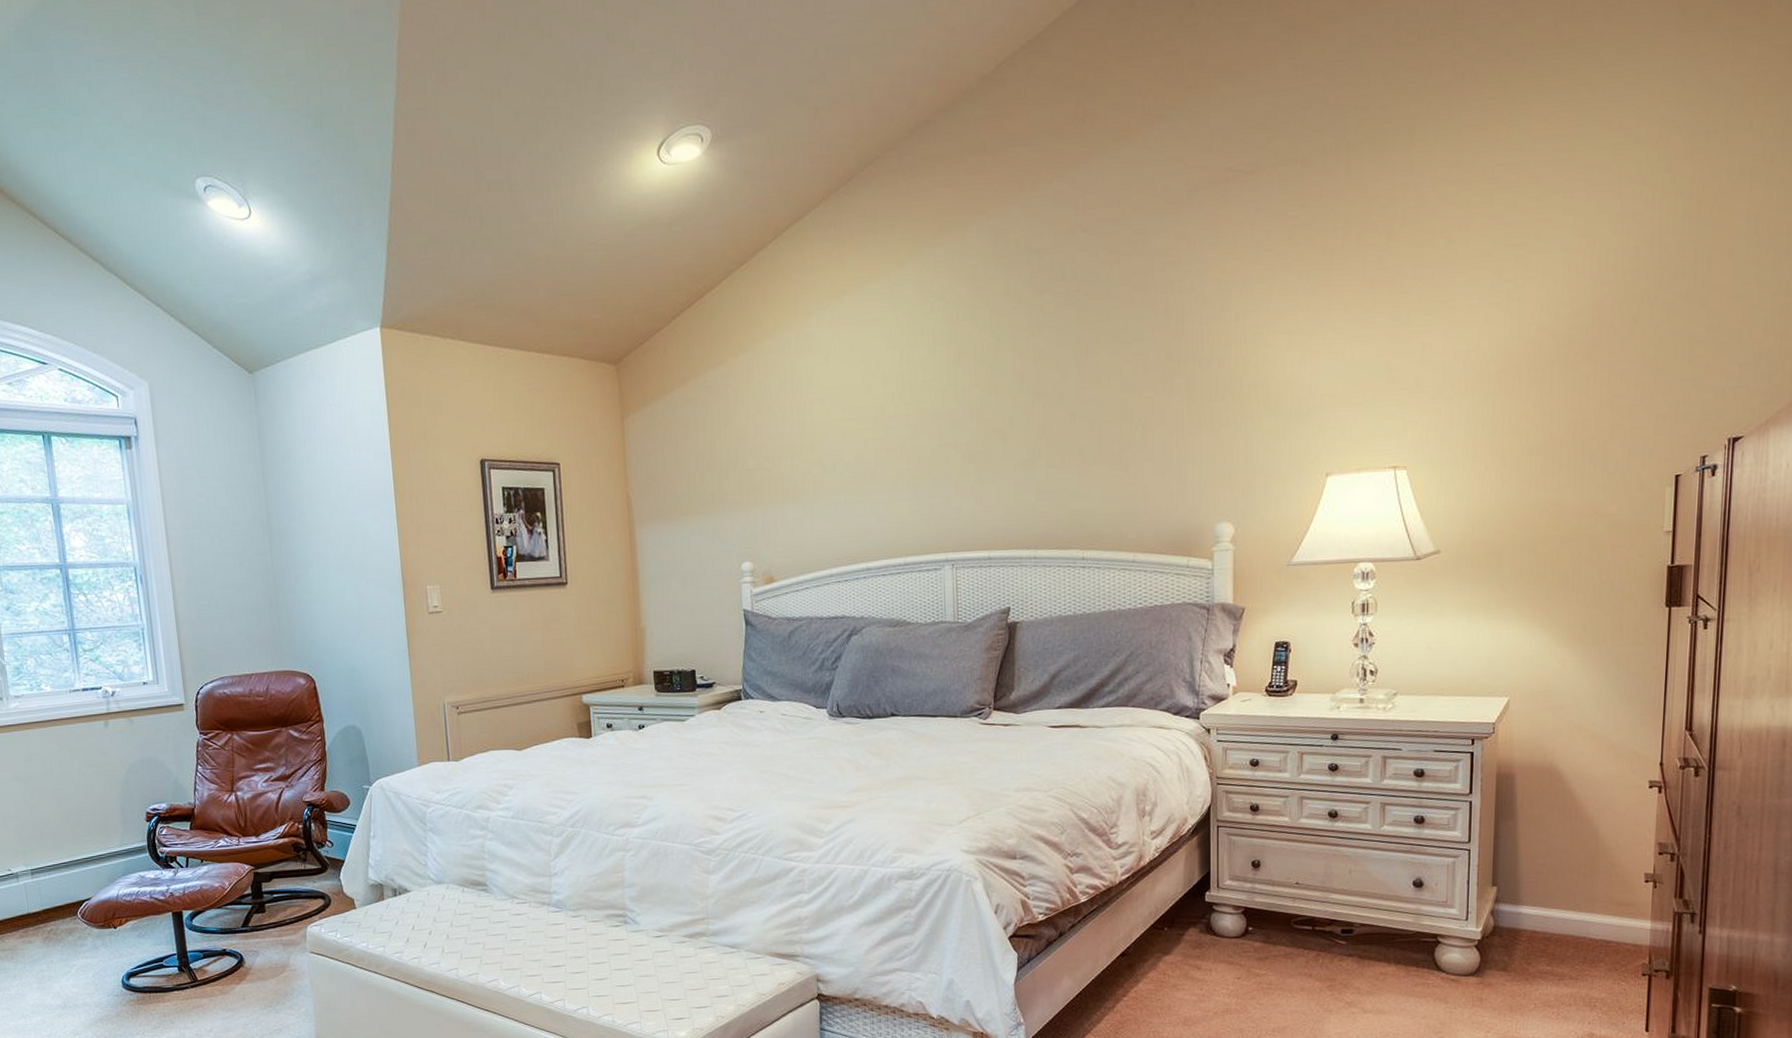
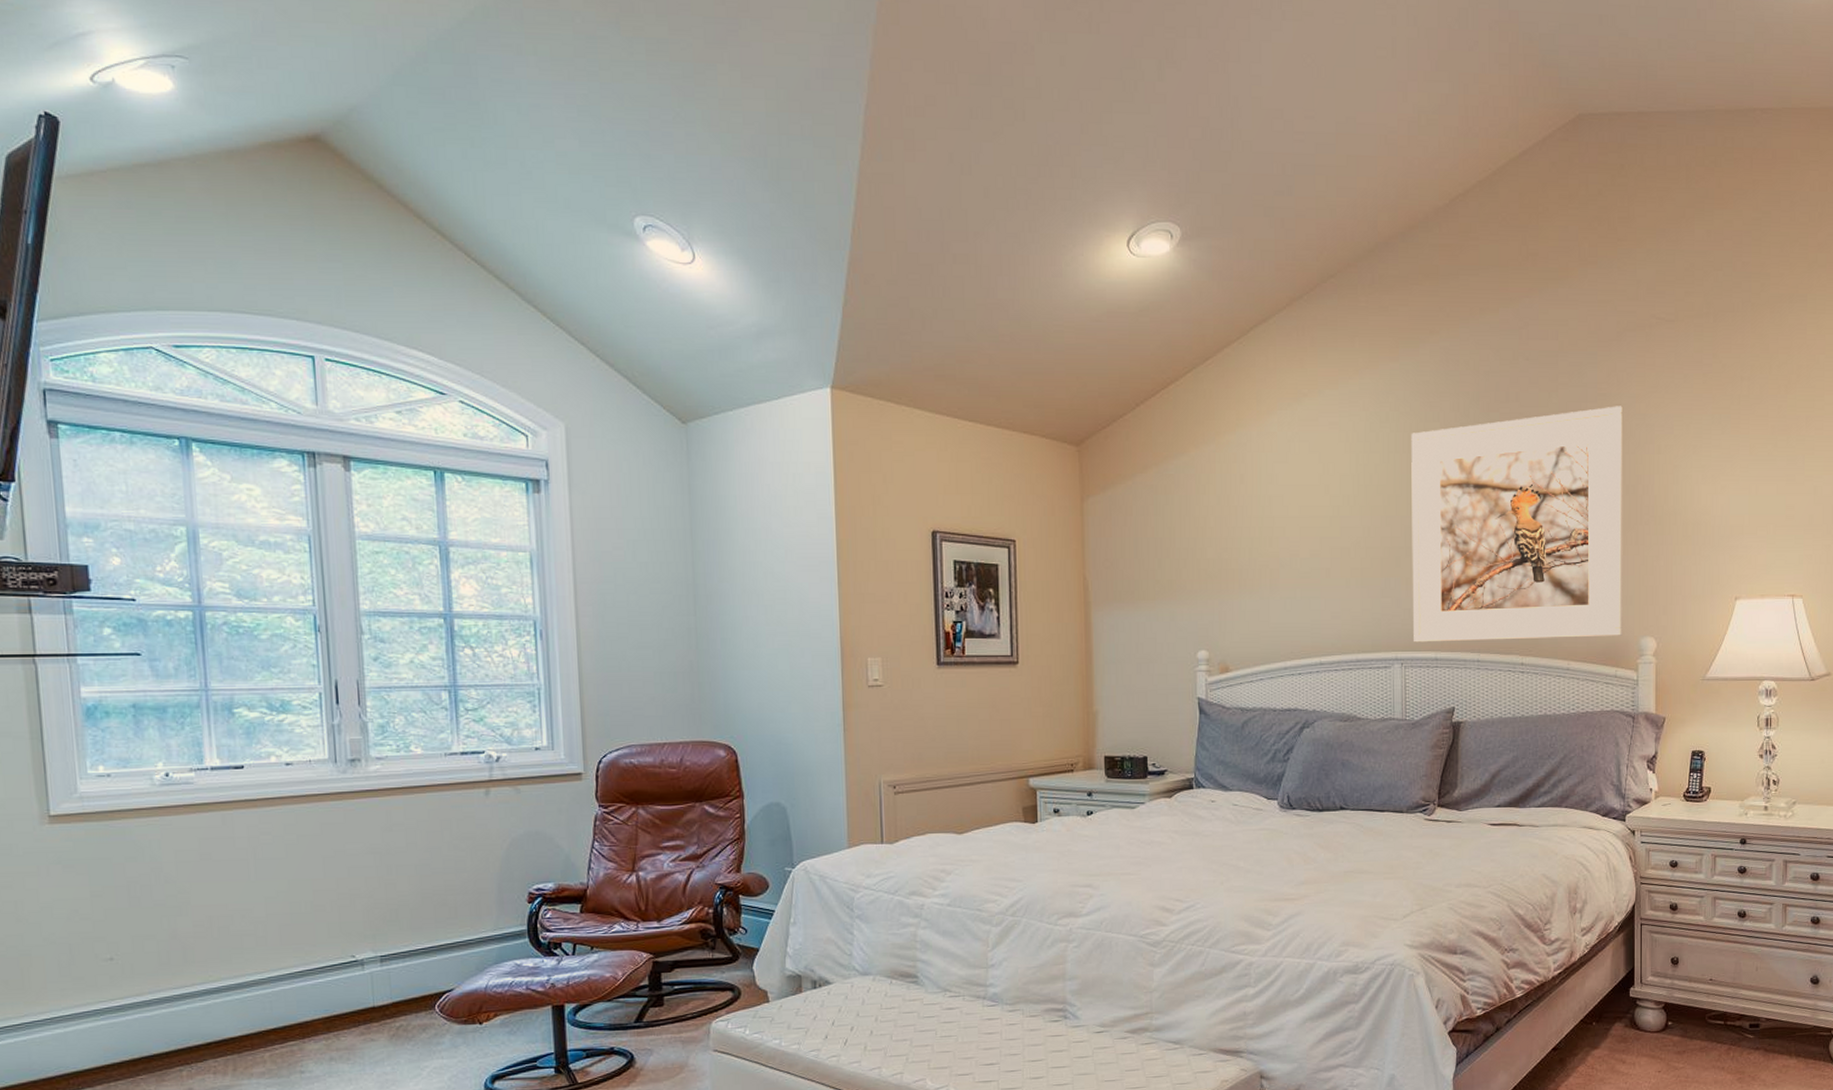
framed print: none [958,272,1195,542] -> present [1411,406,1623,643]

